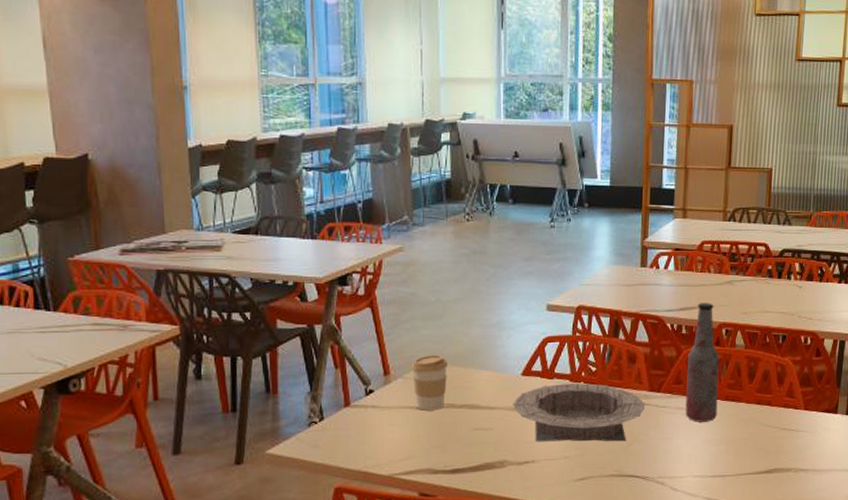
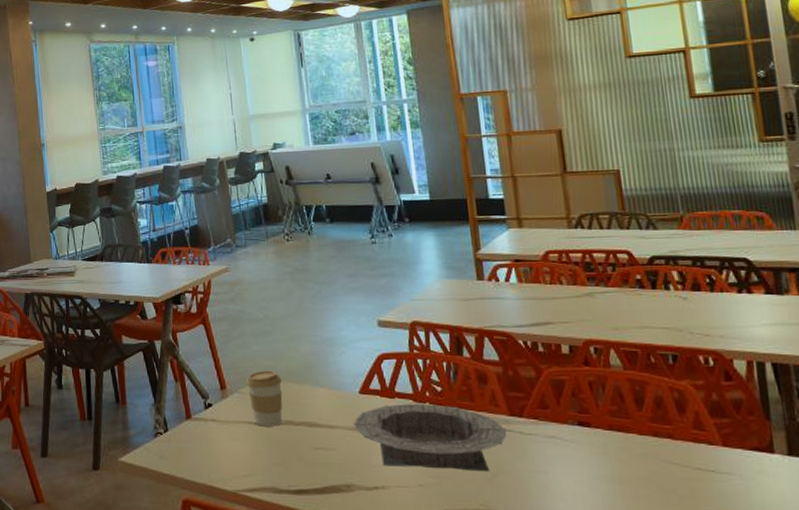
bottle: present [685,303,719,422] -> none [551,317,602,455]

